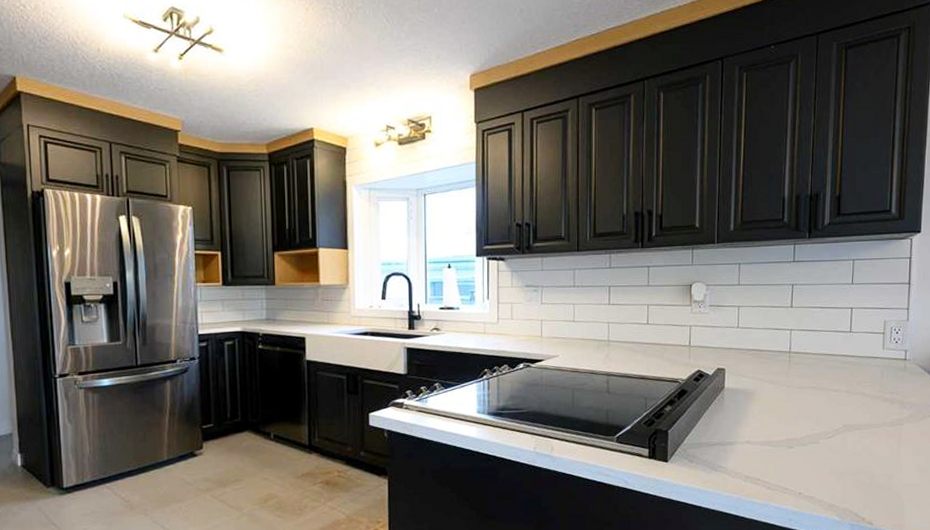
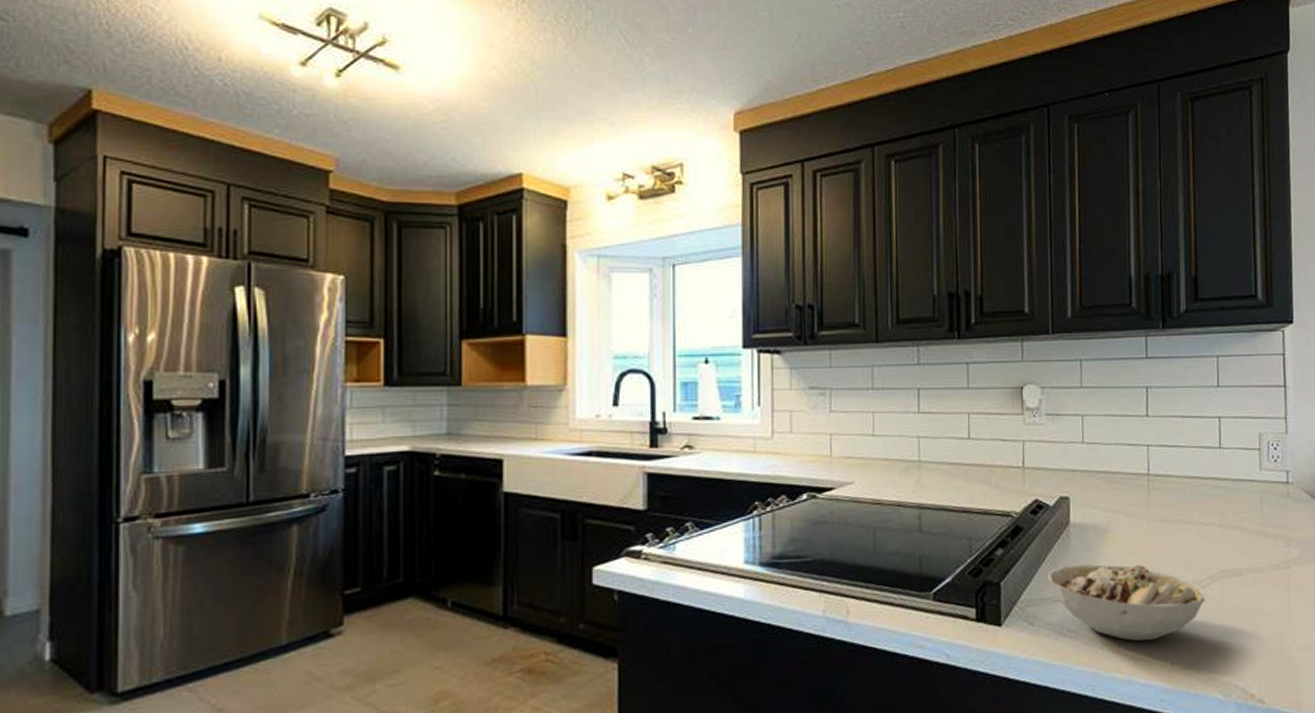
bowl: none [705,418,831,476] -> present [1047,564,1206,641]

